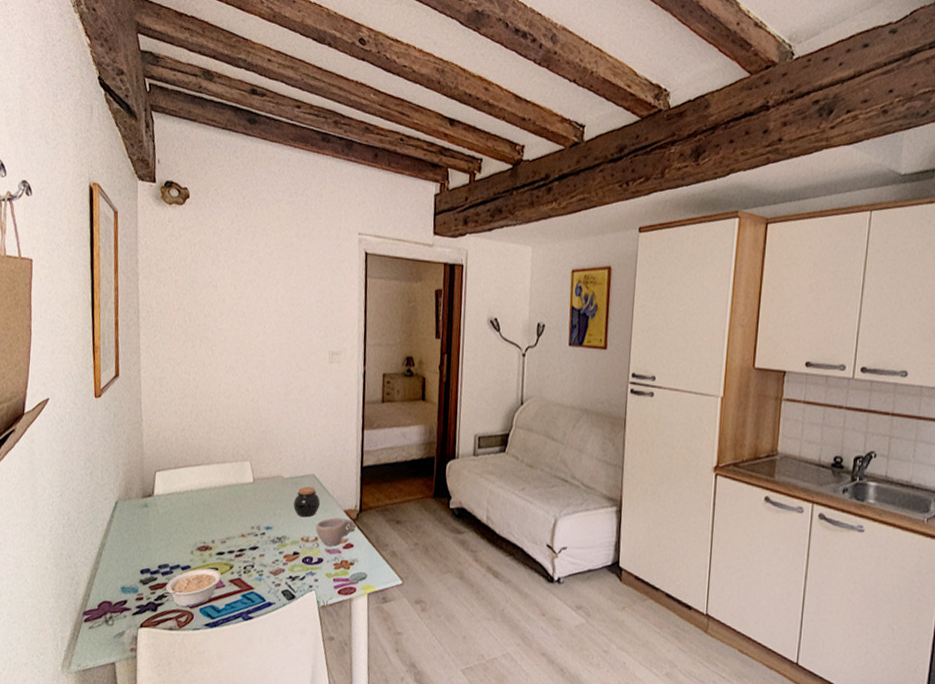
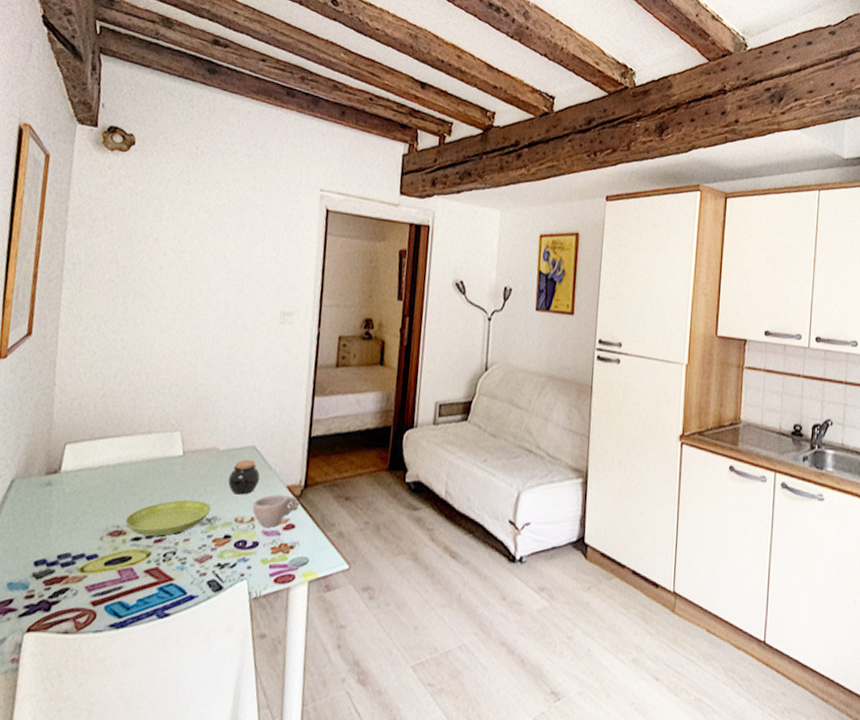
legume: present [163,568,221,608] -> none [61,557,135,605]
saucer: none [209,520,281,552] -> present [124,499,212,536]

